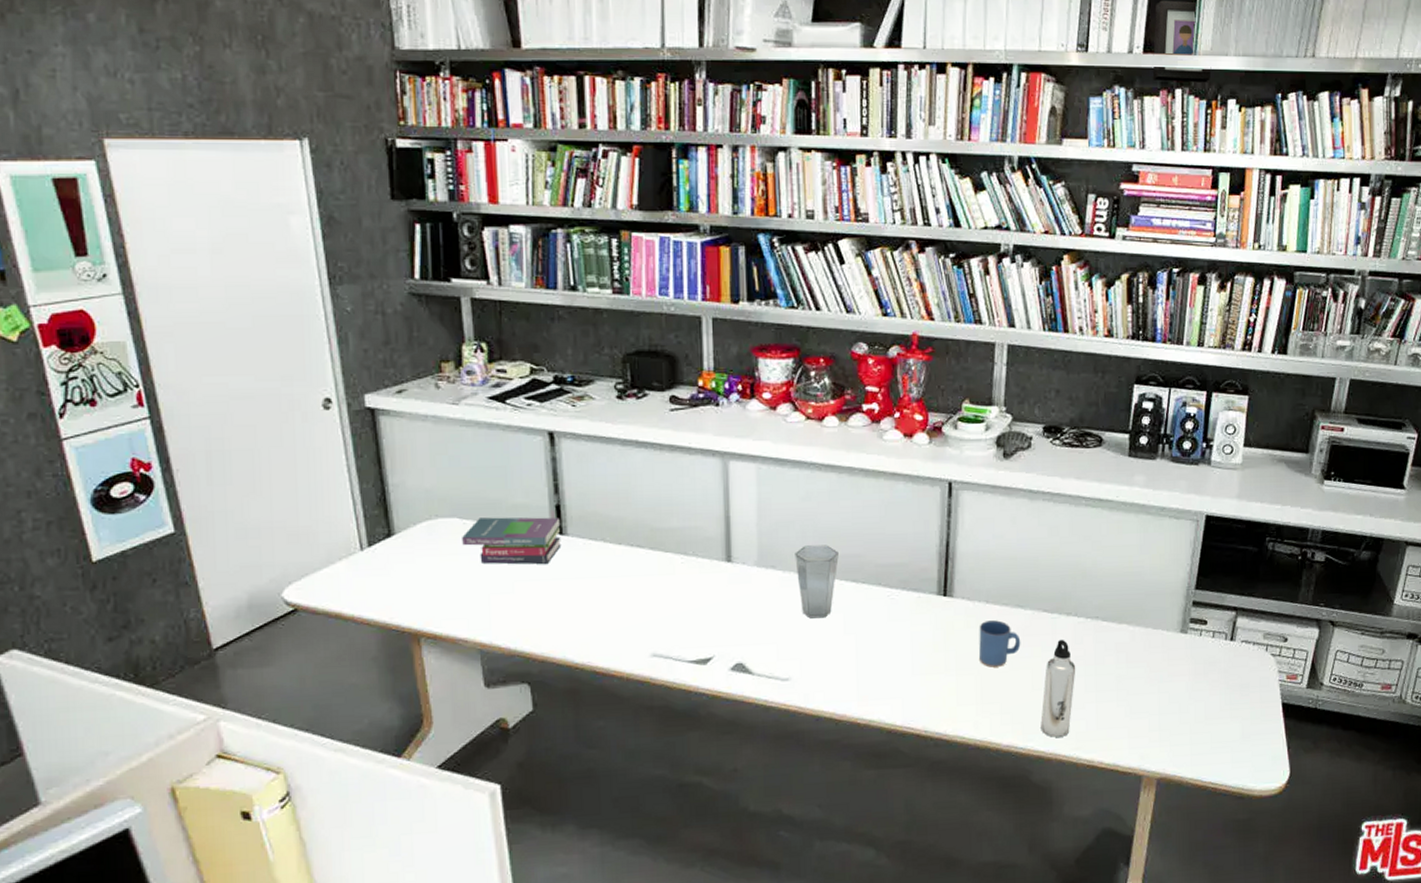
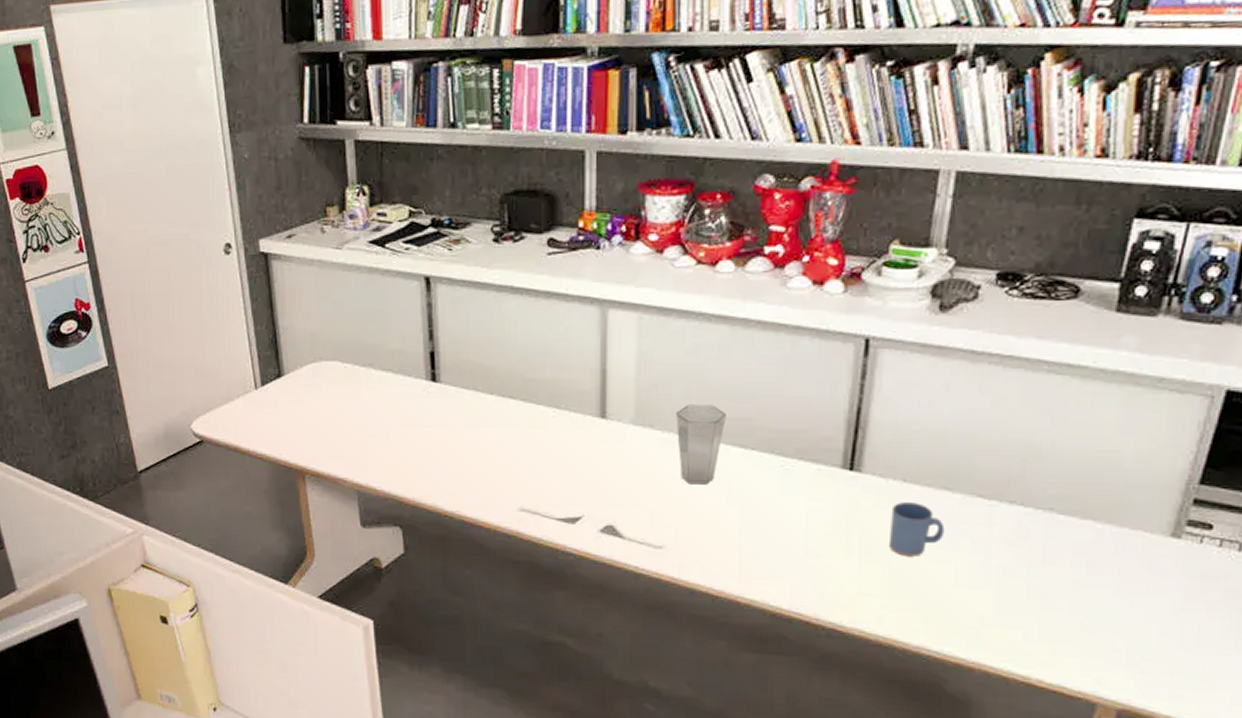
books: present [462,517,562,564] -> none [343,362,435,410]
water bottle: present [1040,639,1076,737] -> none [962,531,1017,645]

